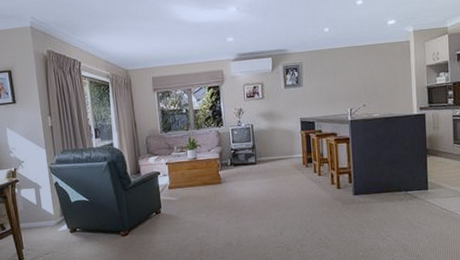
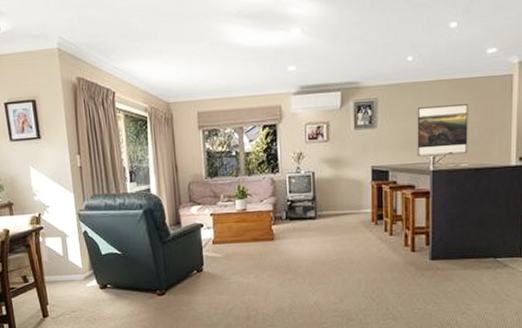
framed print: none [334,65,378,110] -> present [417,104,468,157]

